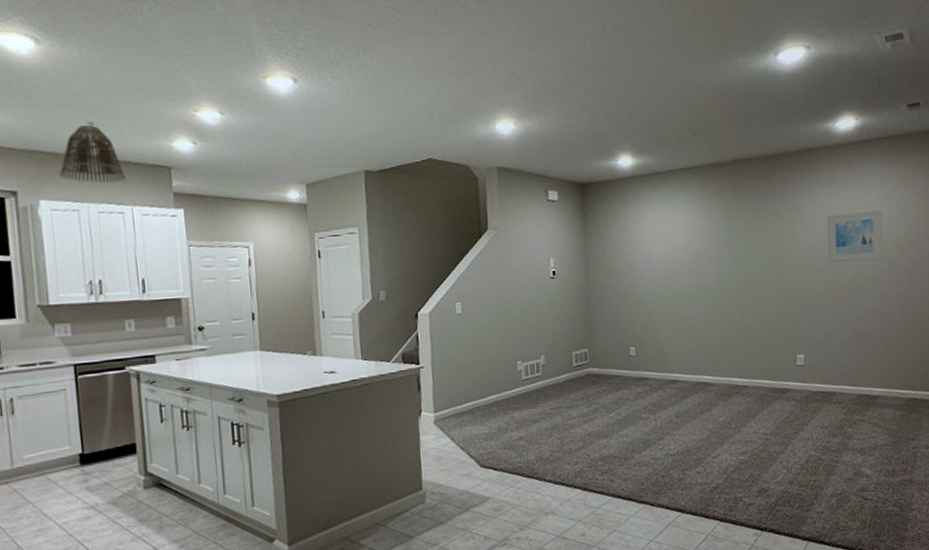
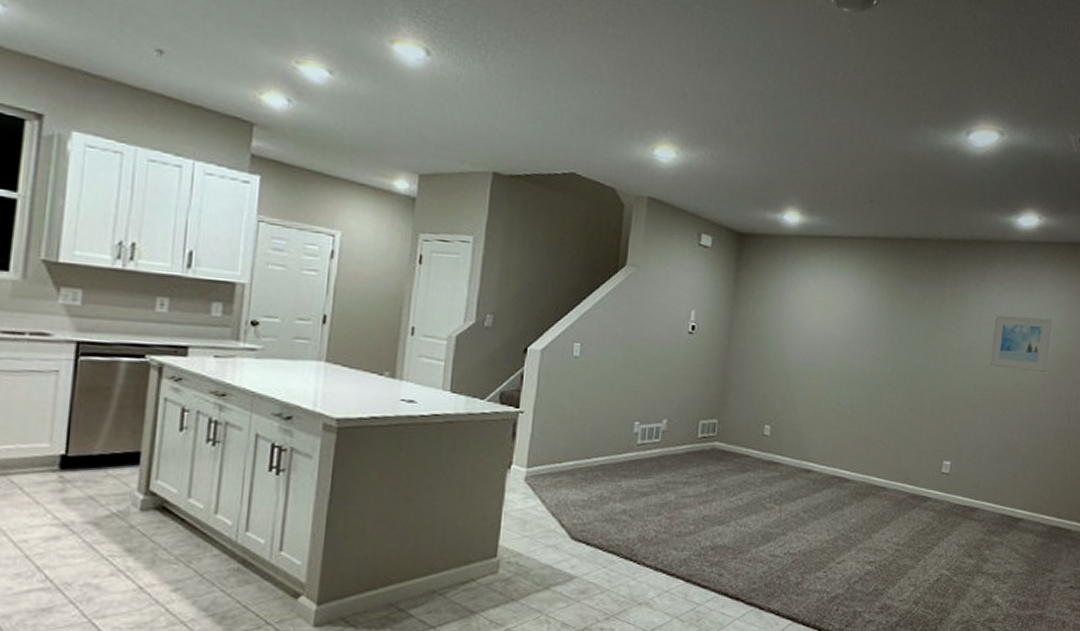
lamp shade: present [59,124,126,183] -> none [106,50,193,129]

